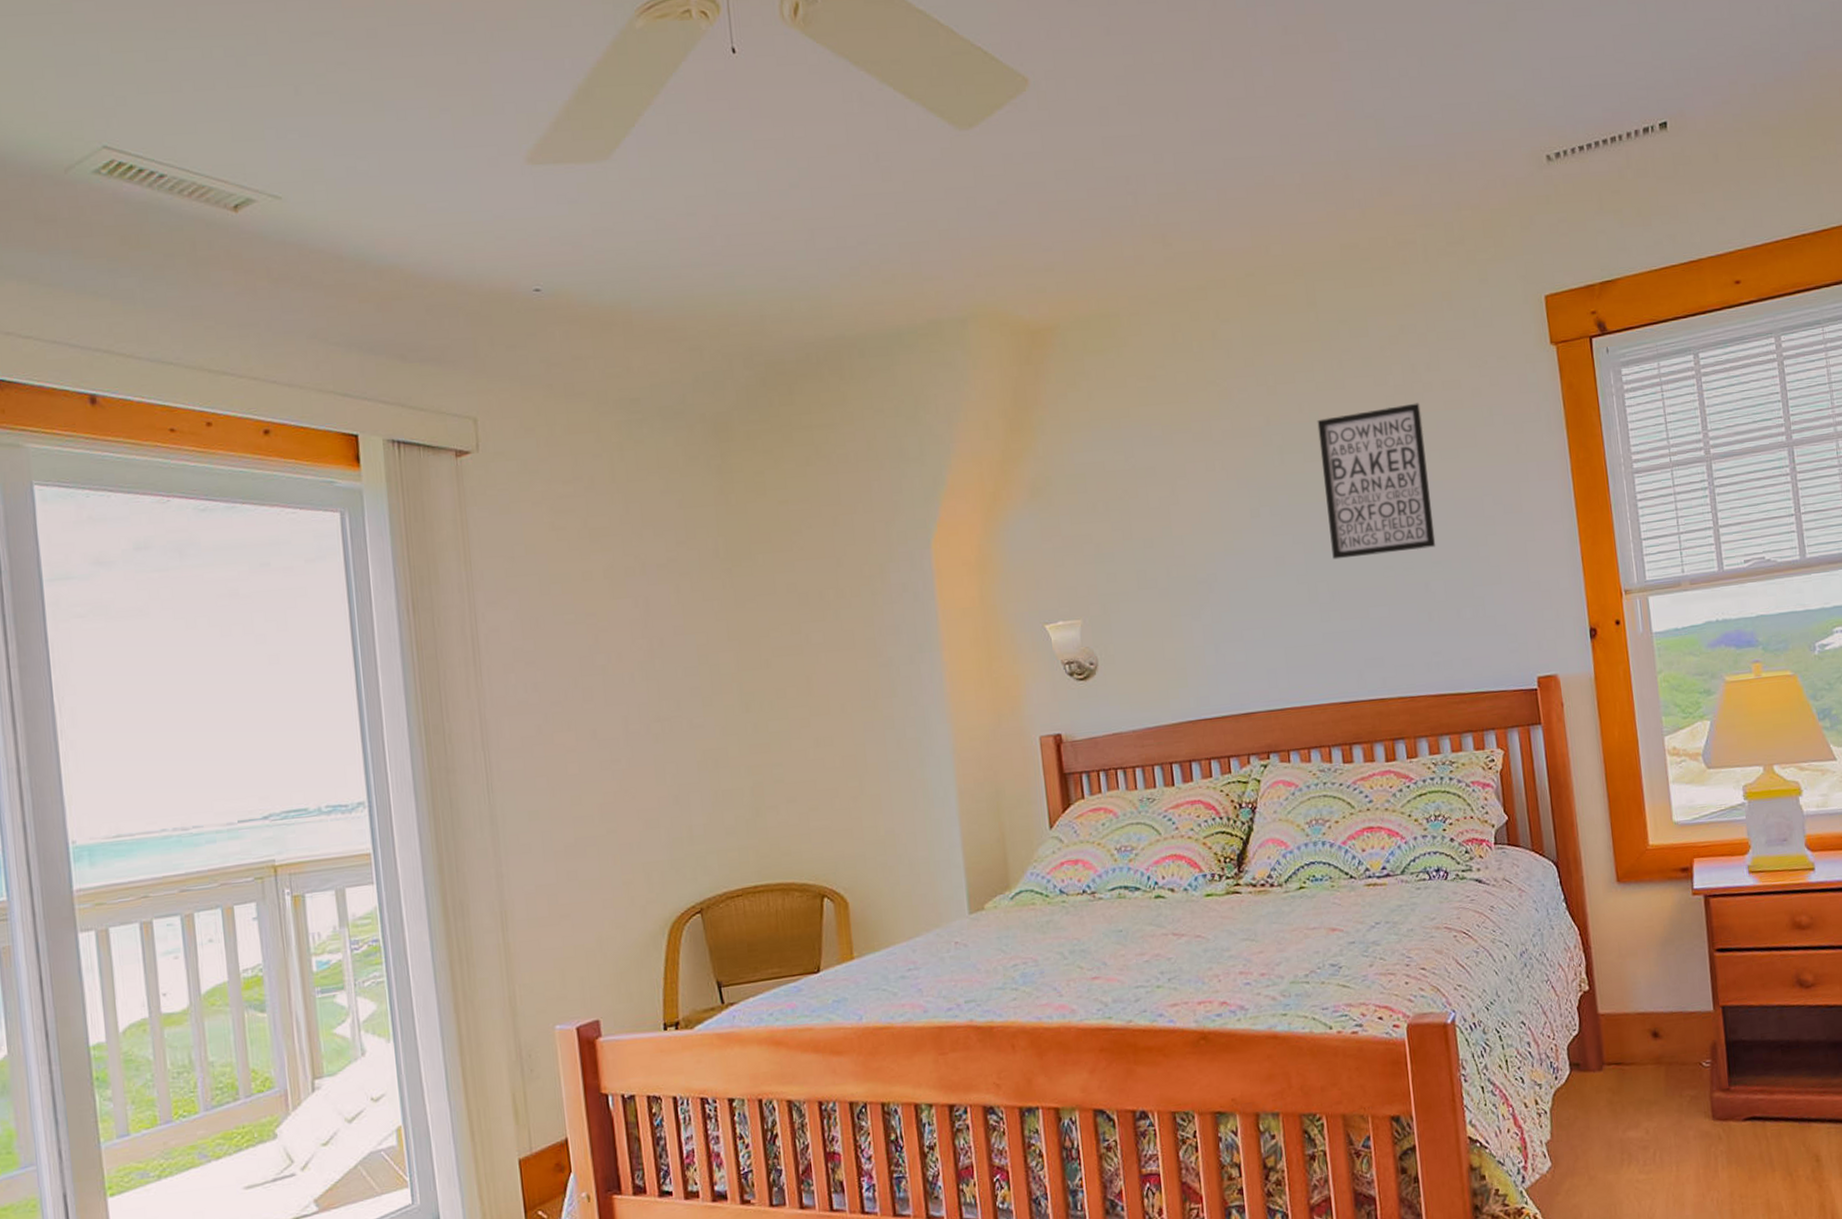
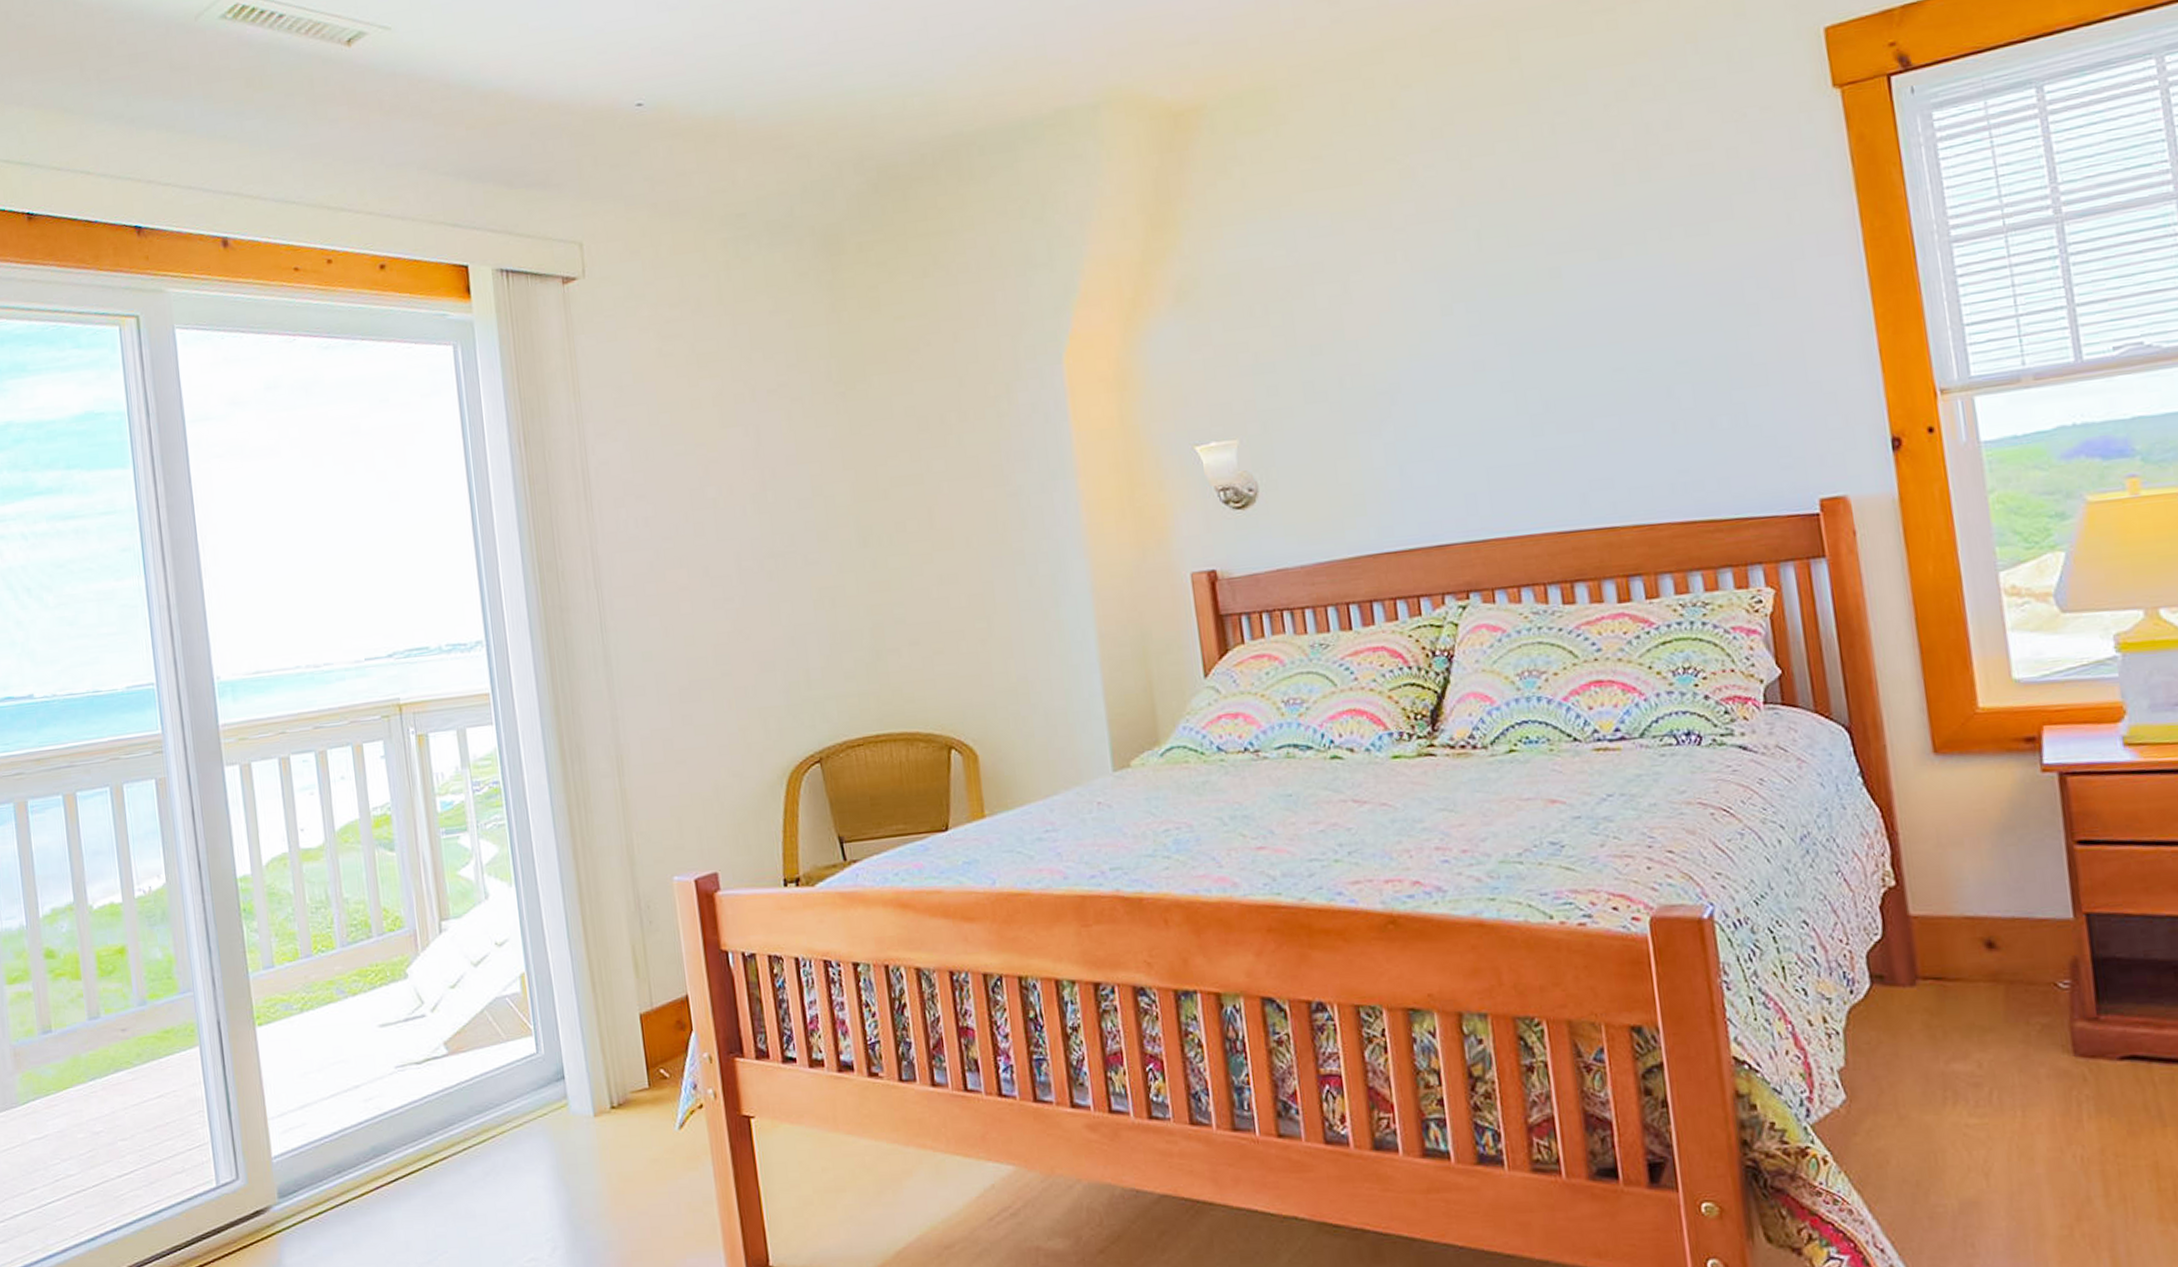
wall art: present [1317,403,1436,560] -> none [1523,169,1681,363]

